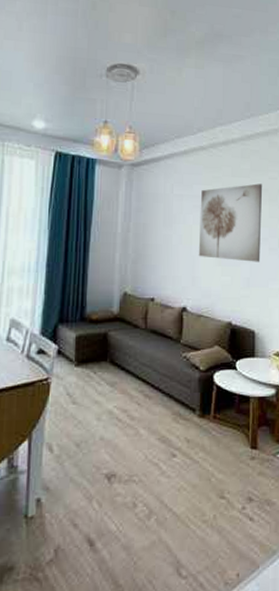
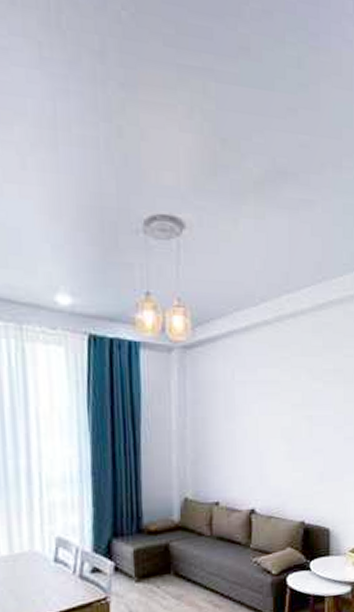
wall art: present [198,183,263,262] -> none [266,363,337,455]

